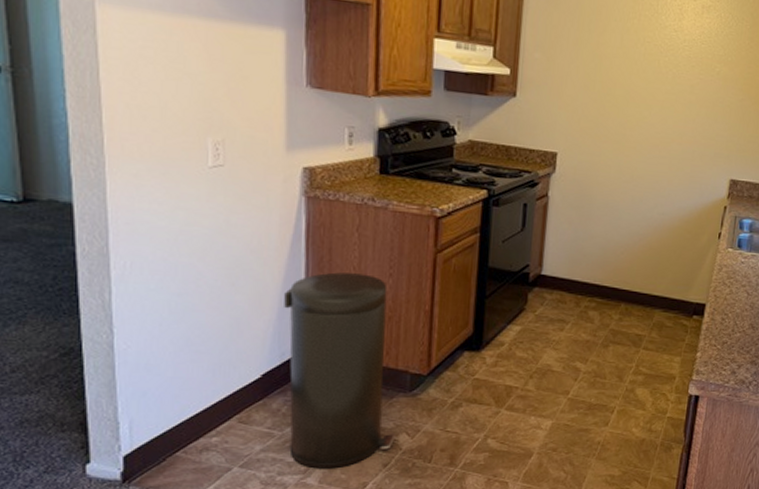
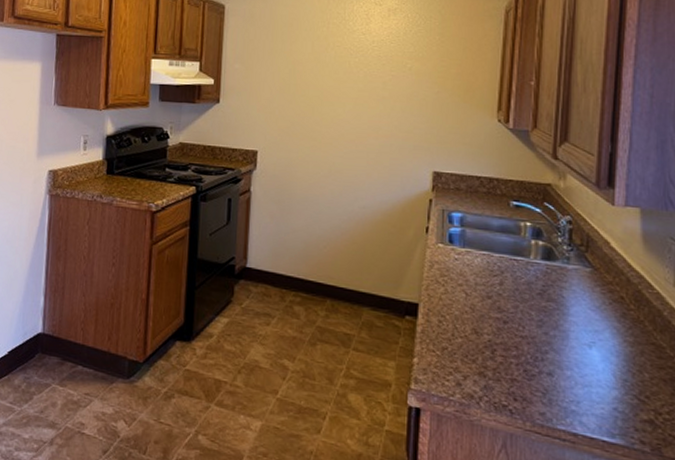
pedal bin: present [284,272,396,469] -> none [26,261,115,450]

